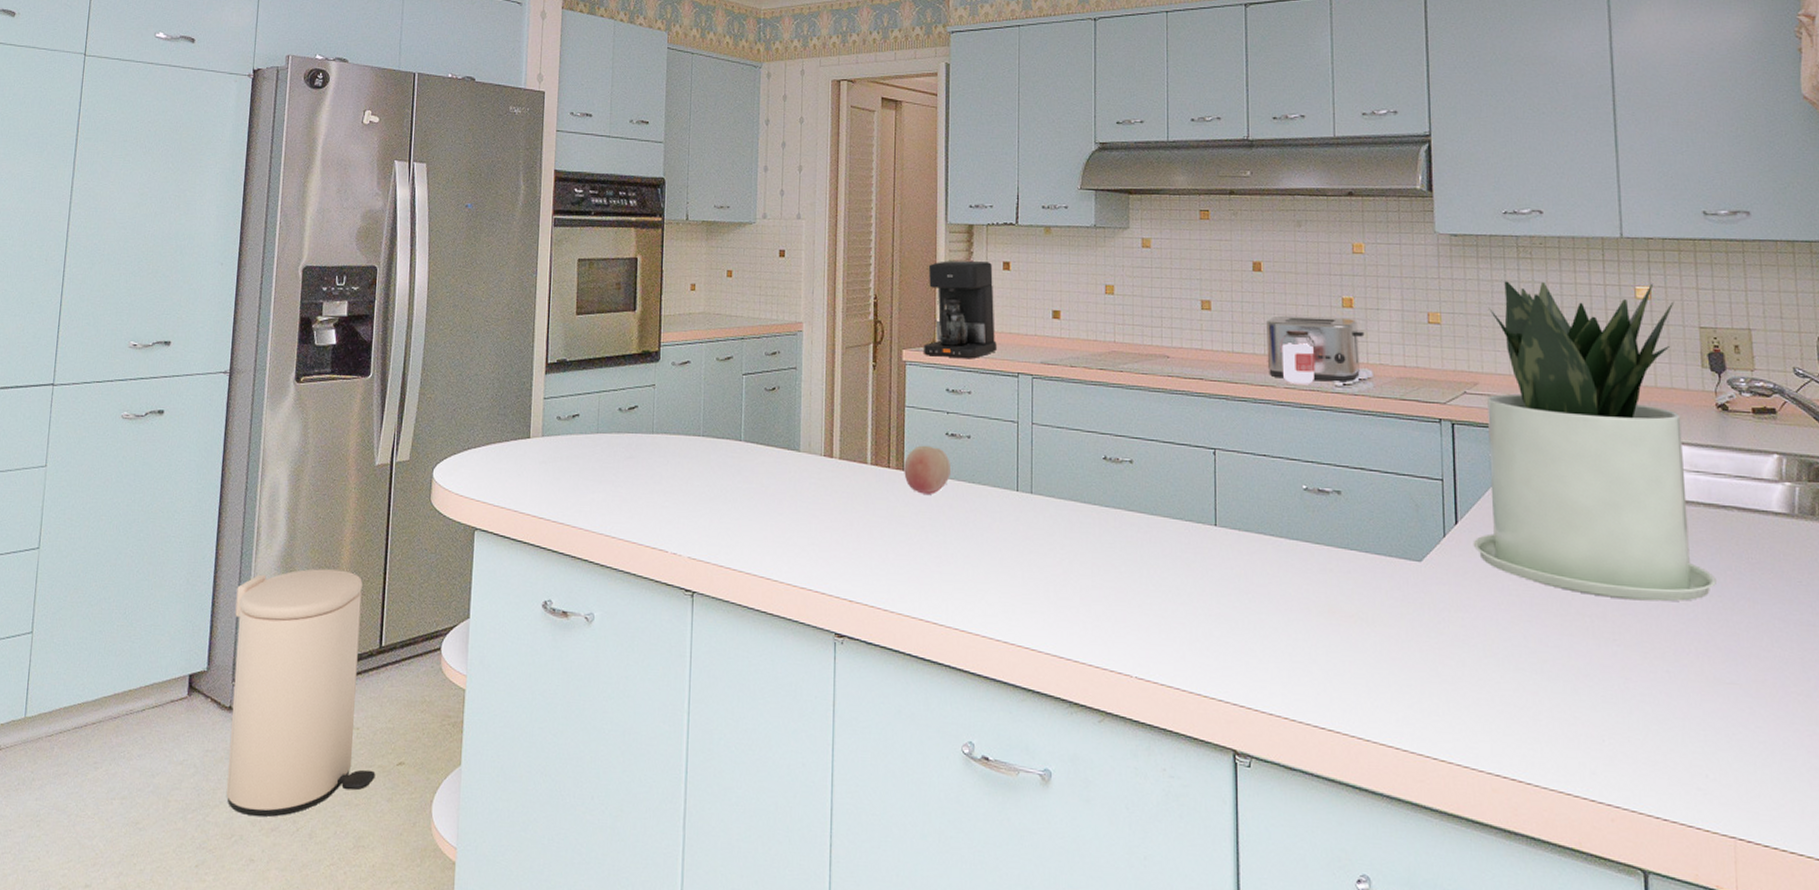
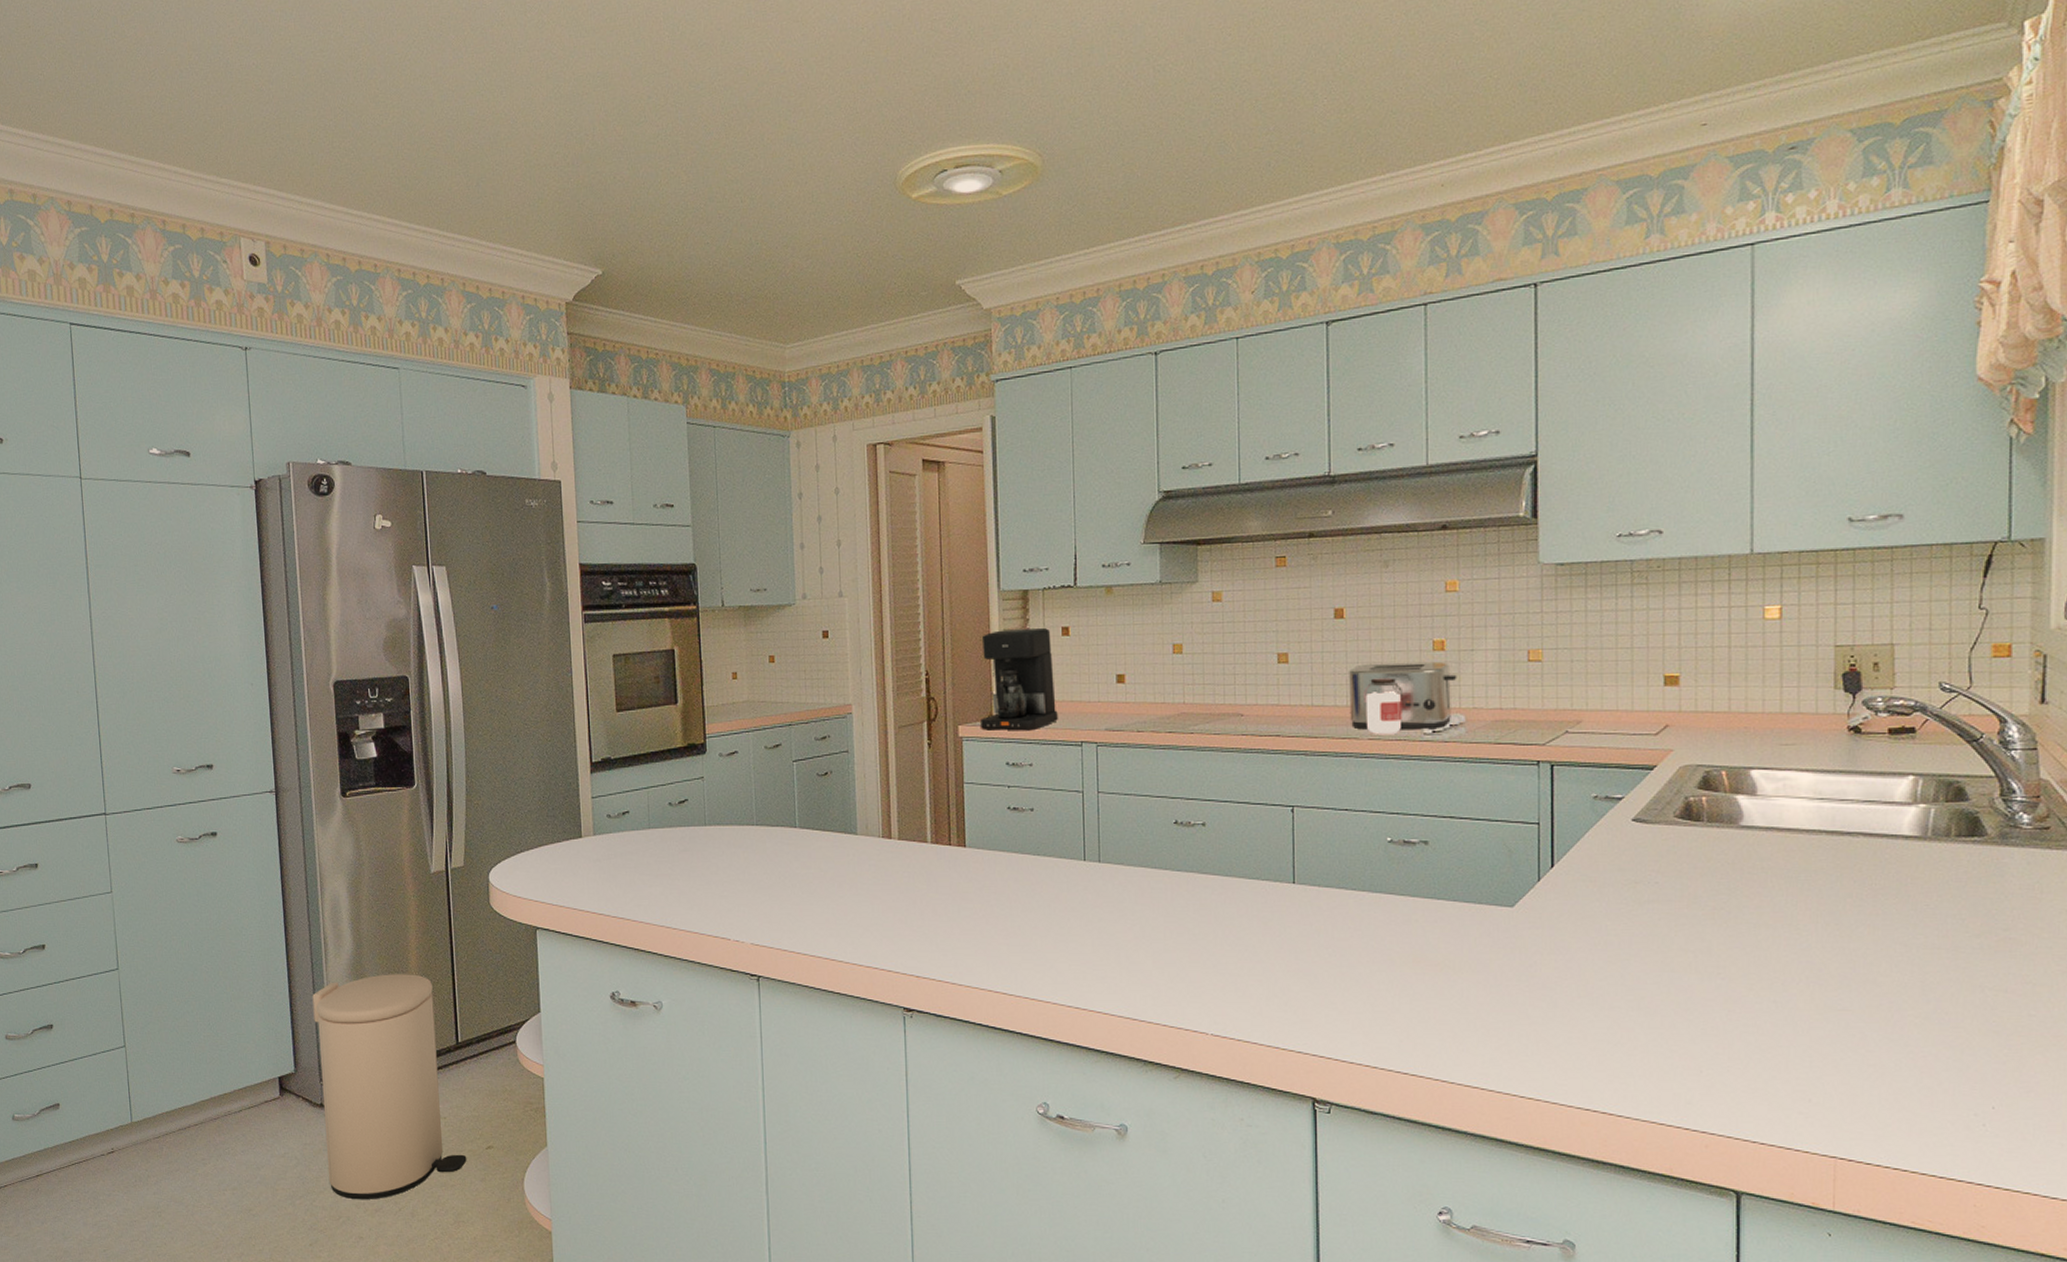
fruit: present [904,445,952,495] -> none [965,821,1015,869]
planter: present [1473,281,1716,602] -> none [1569,601,1834,933]

